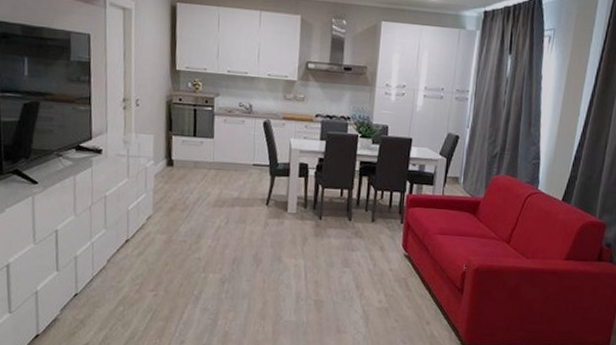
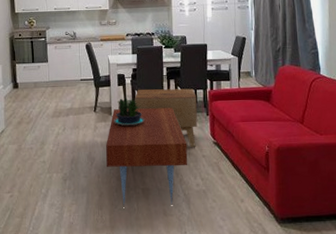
coffee table: none [275,205,374,321] -> present [106,108,188,207]
potted plant: none [288,192,327,227] -> present [113,98,145,127]
side table: none [316,183,391,259] -> present [134,88,197,148]

